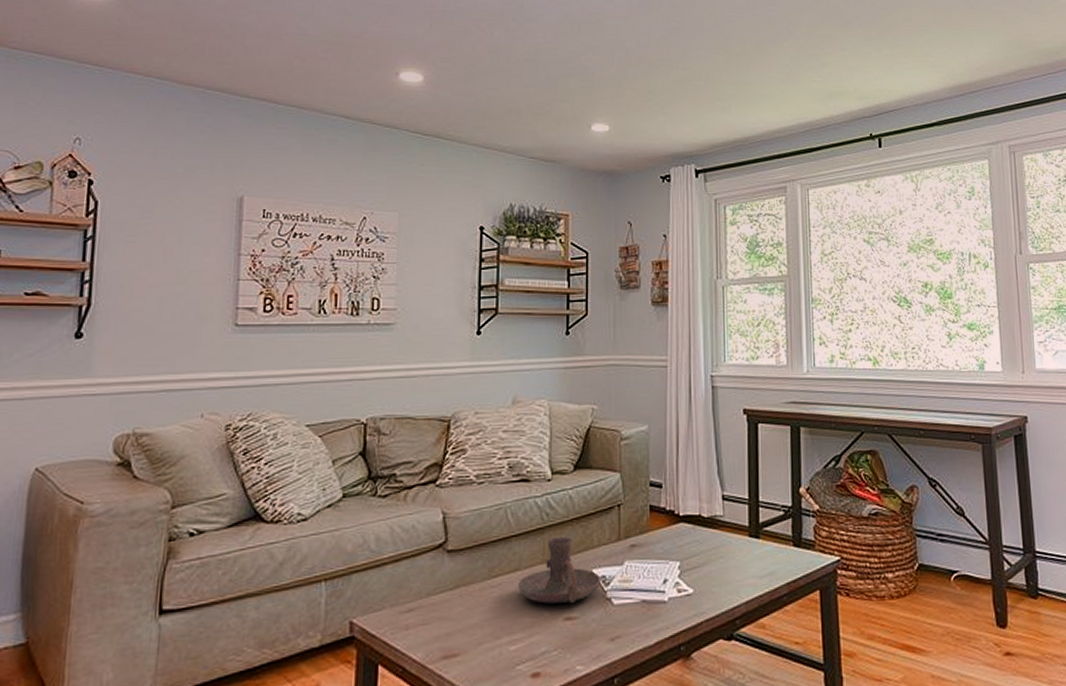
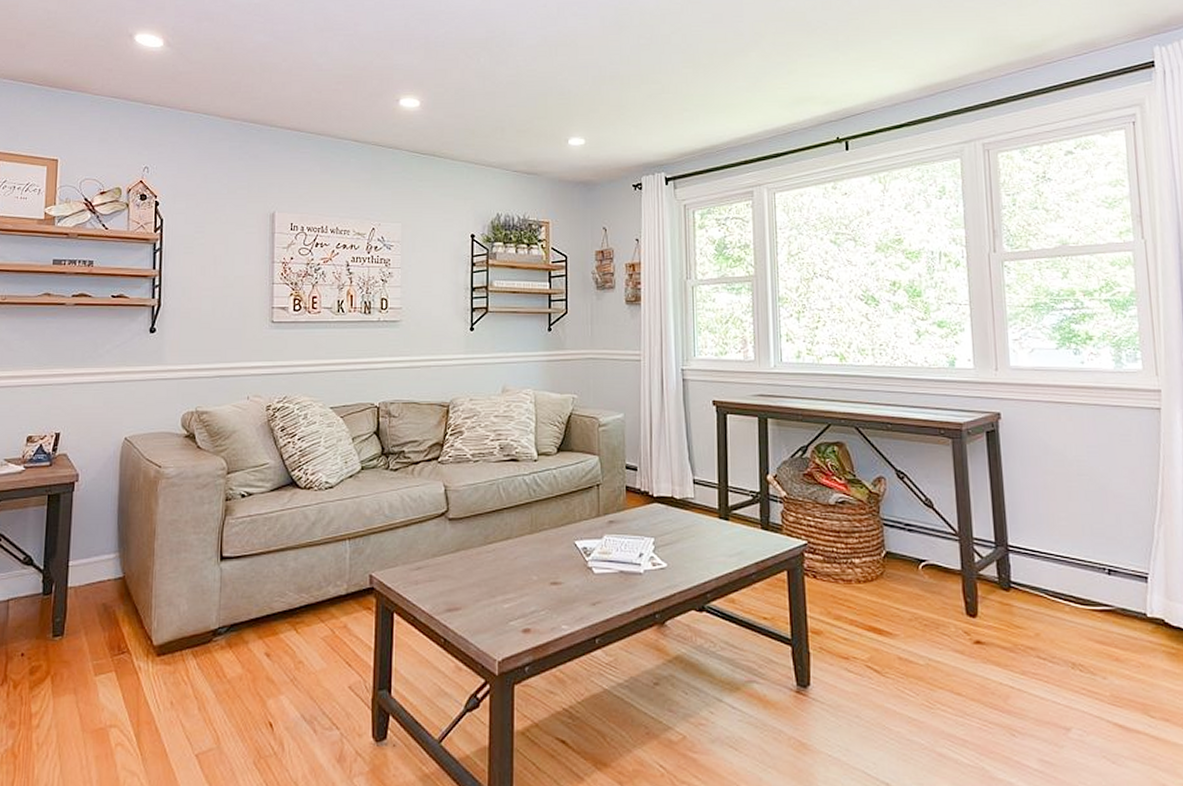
candle holder: present [518,536,600,604] -> none [510,511,582,571]

